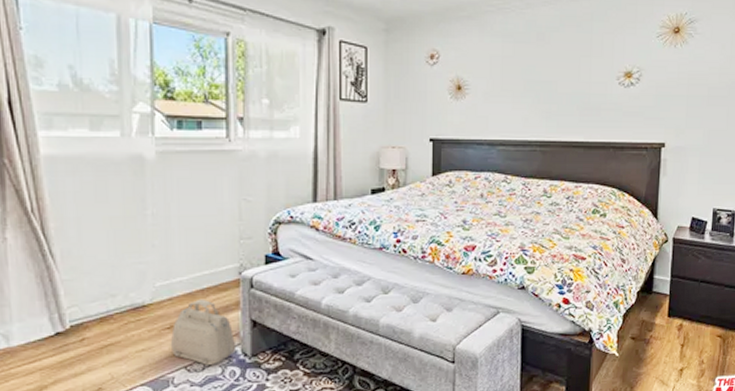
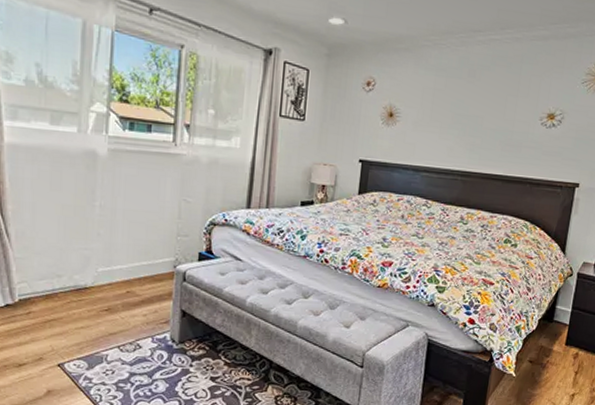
handbag: present [170,298,237,366] -> none [106,286,166,348]

